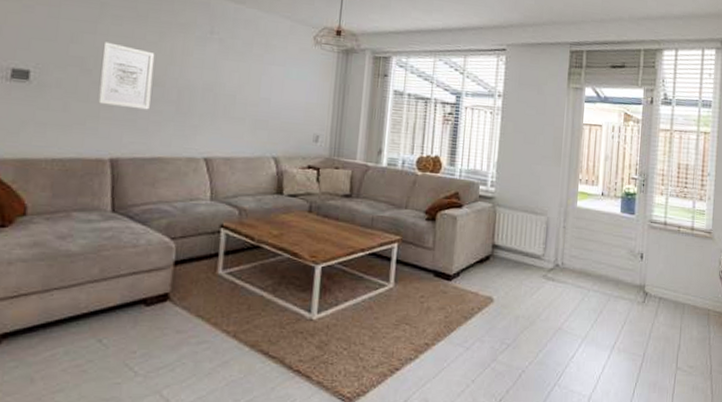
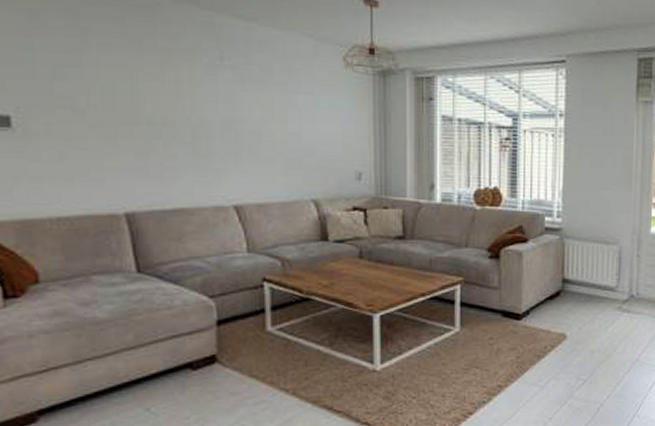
wall art: present [98,42,155,110] -> none [93,76,161,155]

